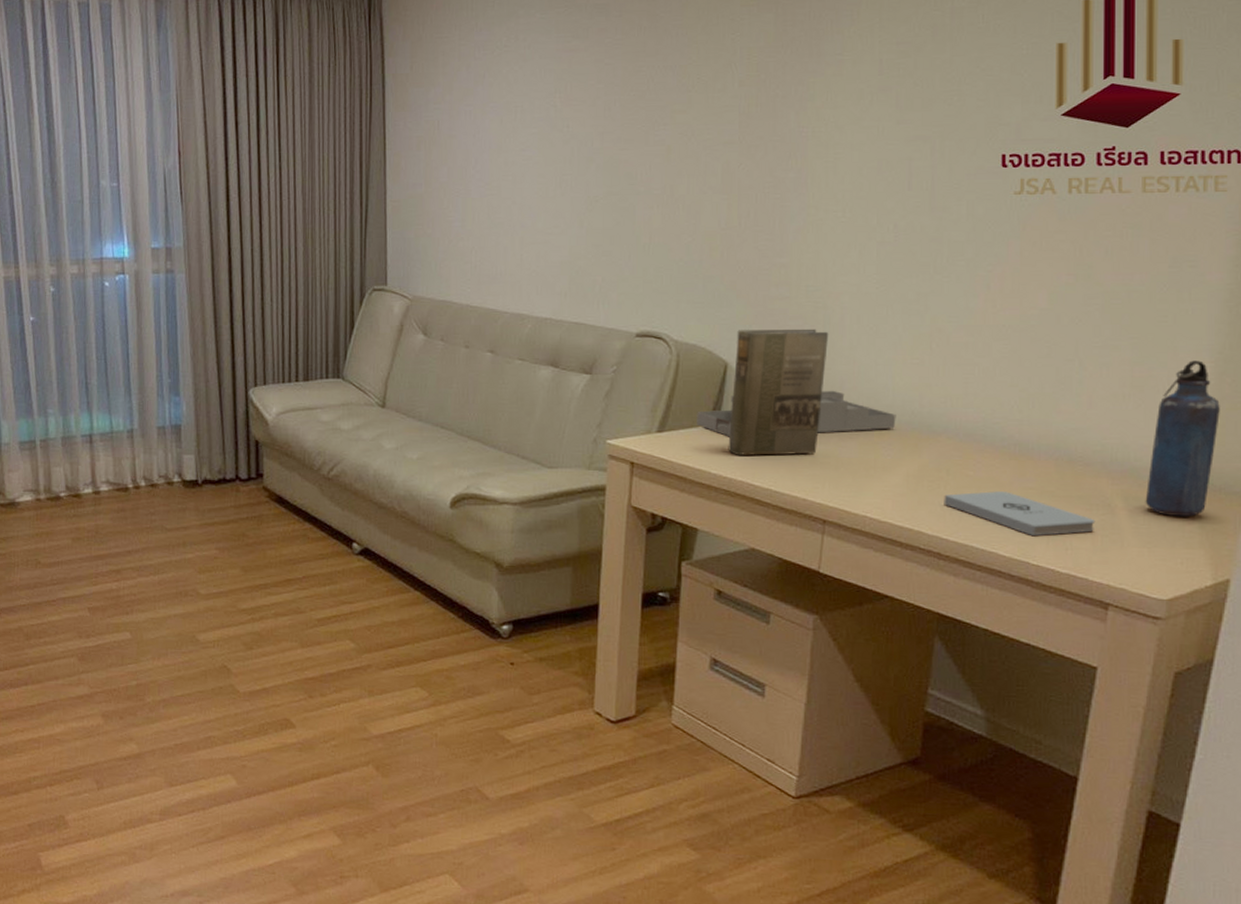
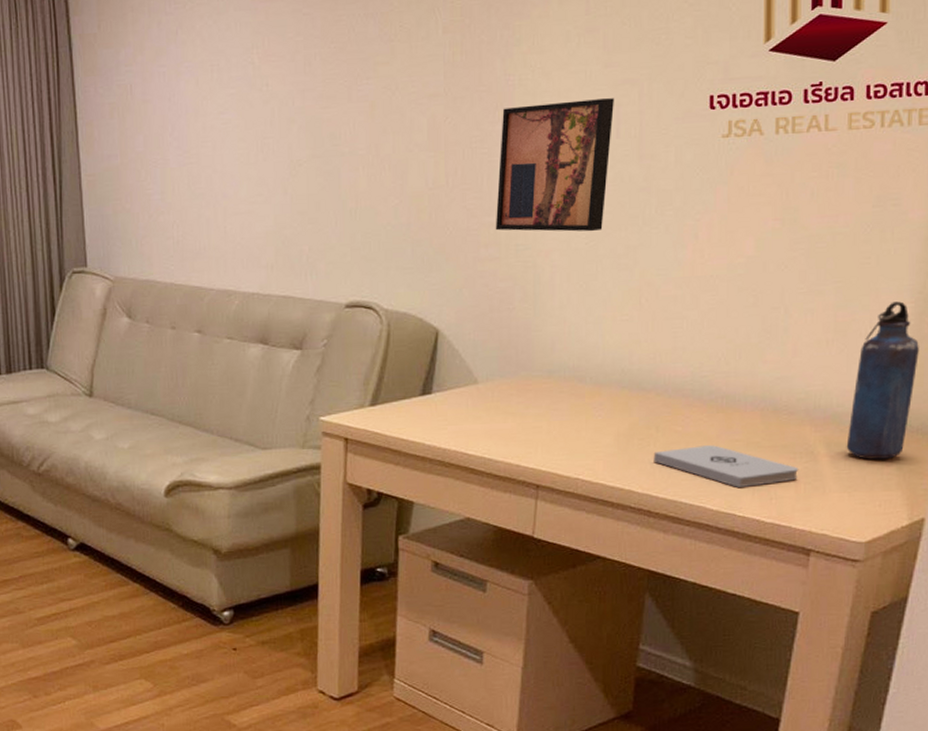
desk organizer: present [696,390,896,437] -> none [409,352,607,407]
book: present [728,329,829,456] -> none [441,289,539,425]
wall art: none [786,153,906,277] -> present [495,98,614,232]

